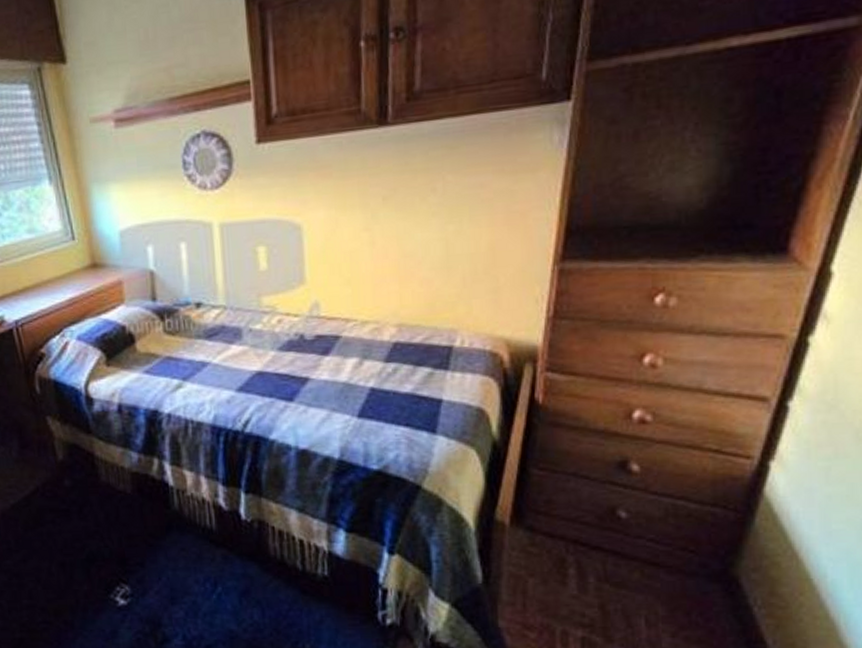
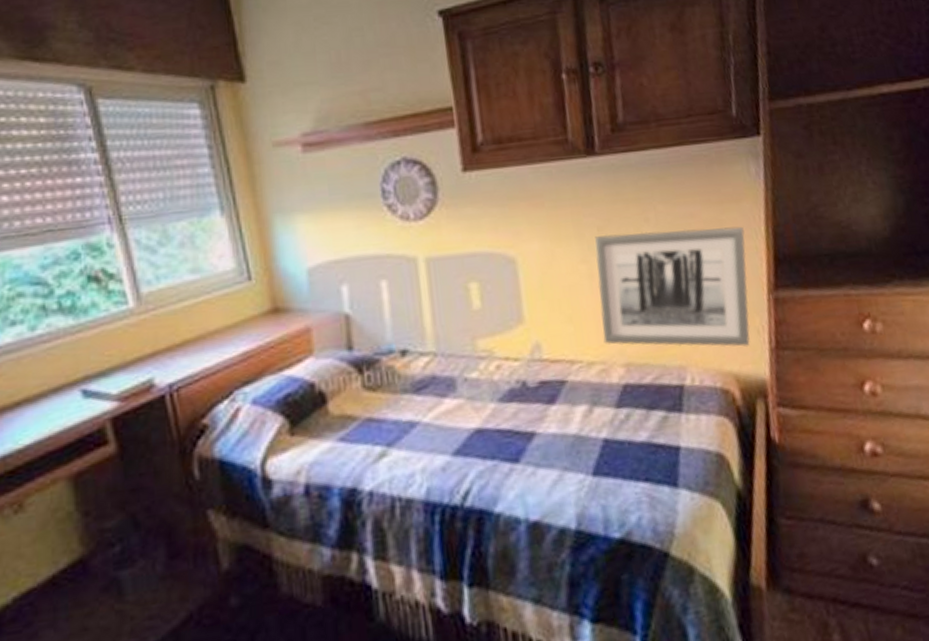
wall art: none [378,197,537,314] -> present [594,226,750,347]

